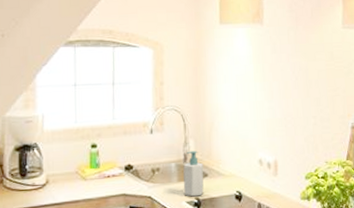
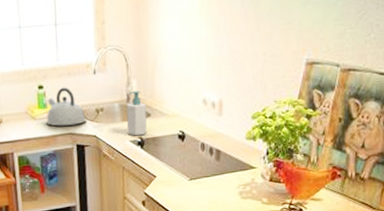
kettle: none [97,146,141,187] -> present [46,87,86,126]

